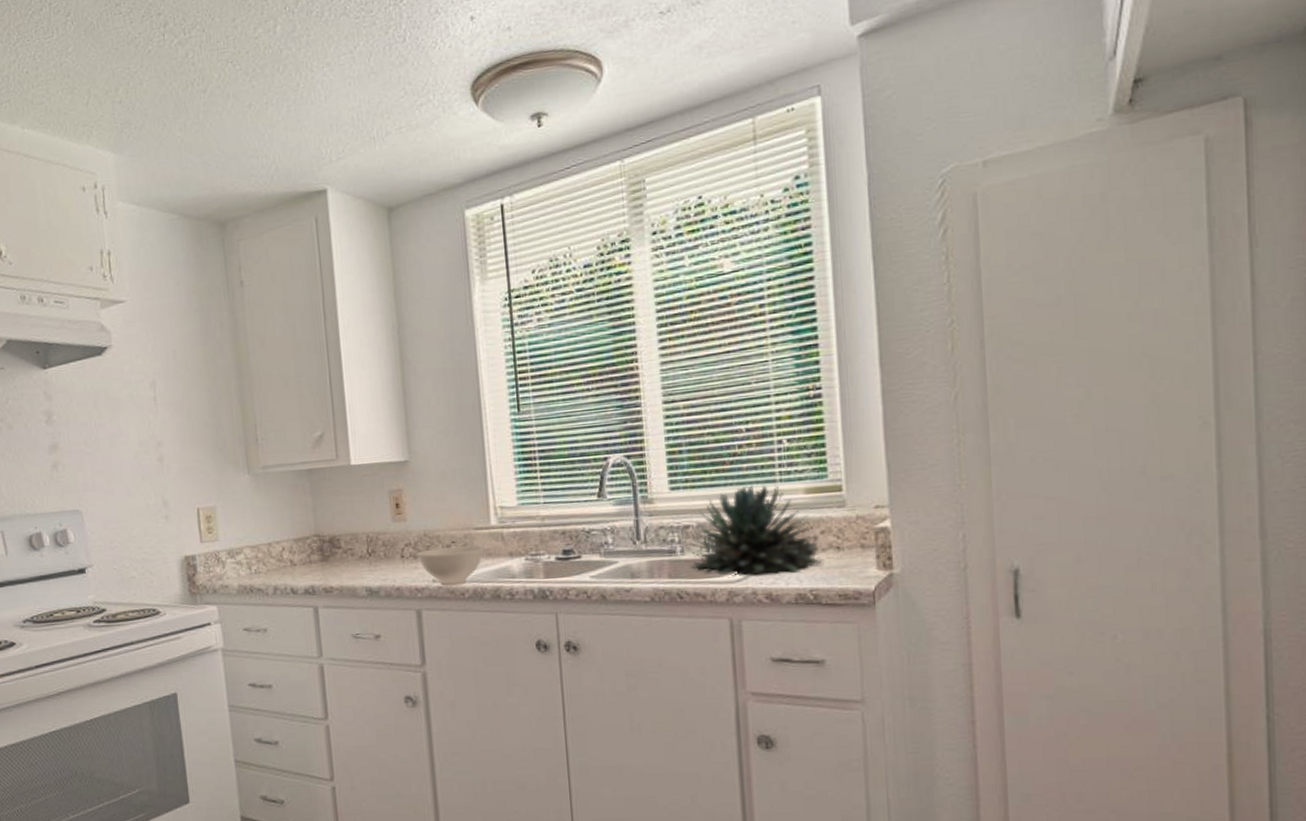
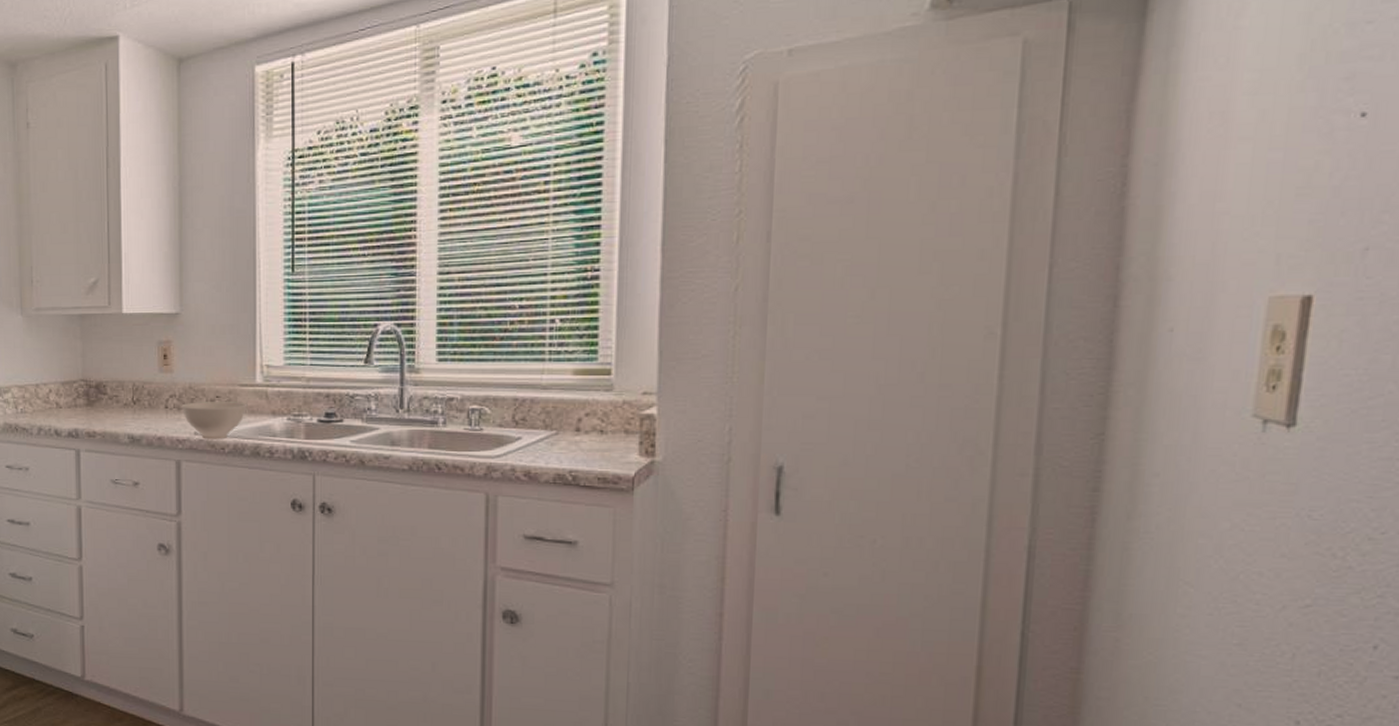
succulent plant: present [692,485,823,576] -> none [453,362,585,452]

